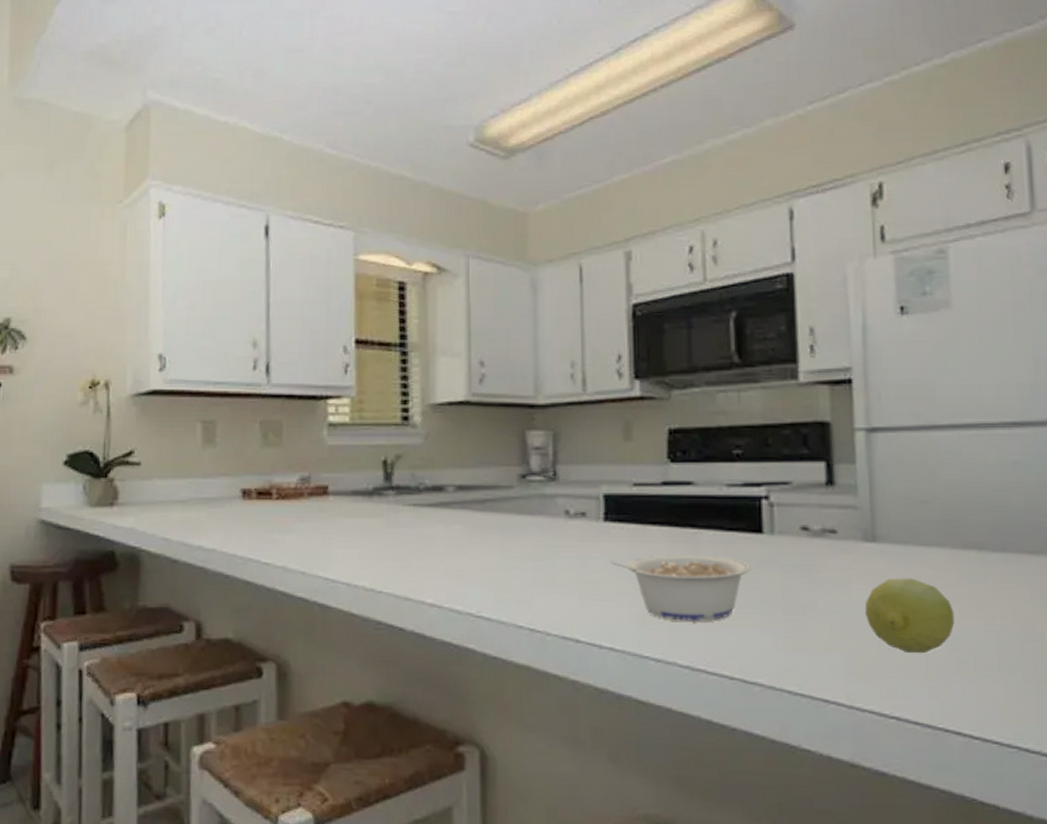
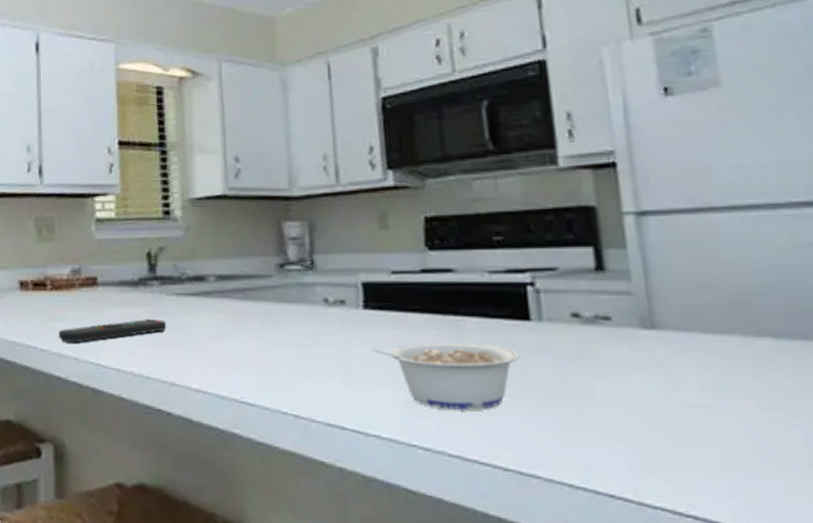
remote control: none [283,530,402,556] -> present [58,318,167,343]
fruit: present [864,578,955,654] -> none [648,367,753,448]

